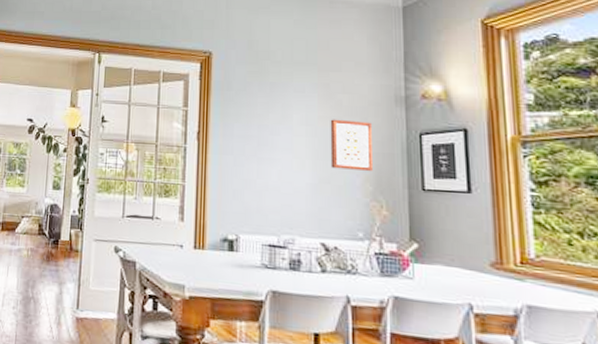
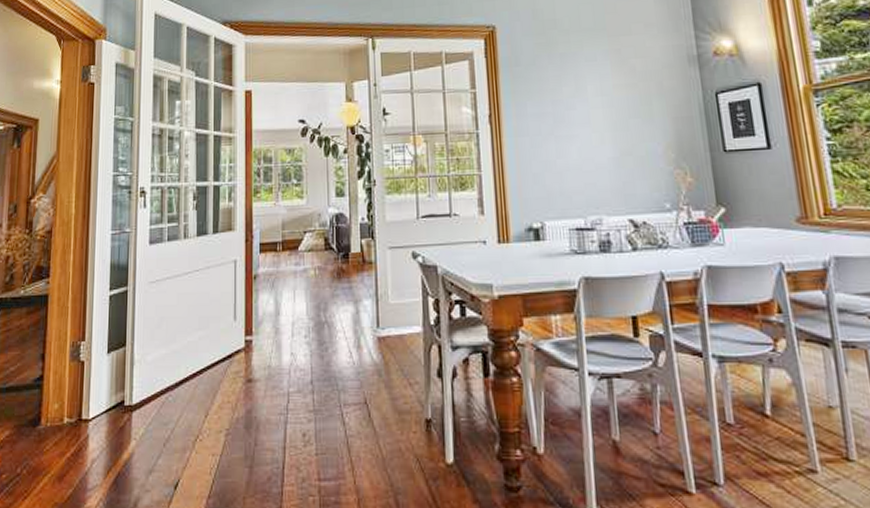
wall art: present [330,119,372,171] -> none [625,85,673,139]

